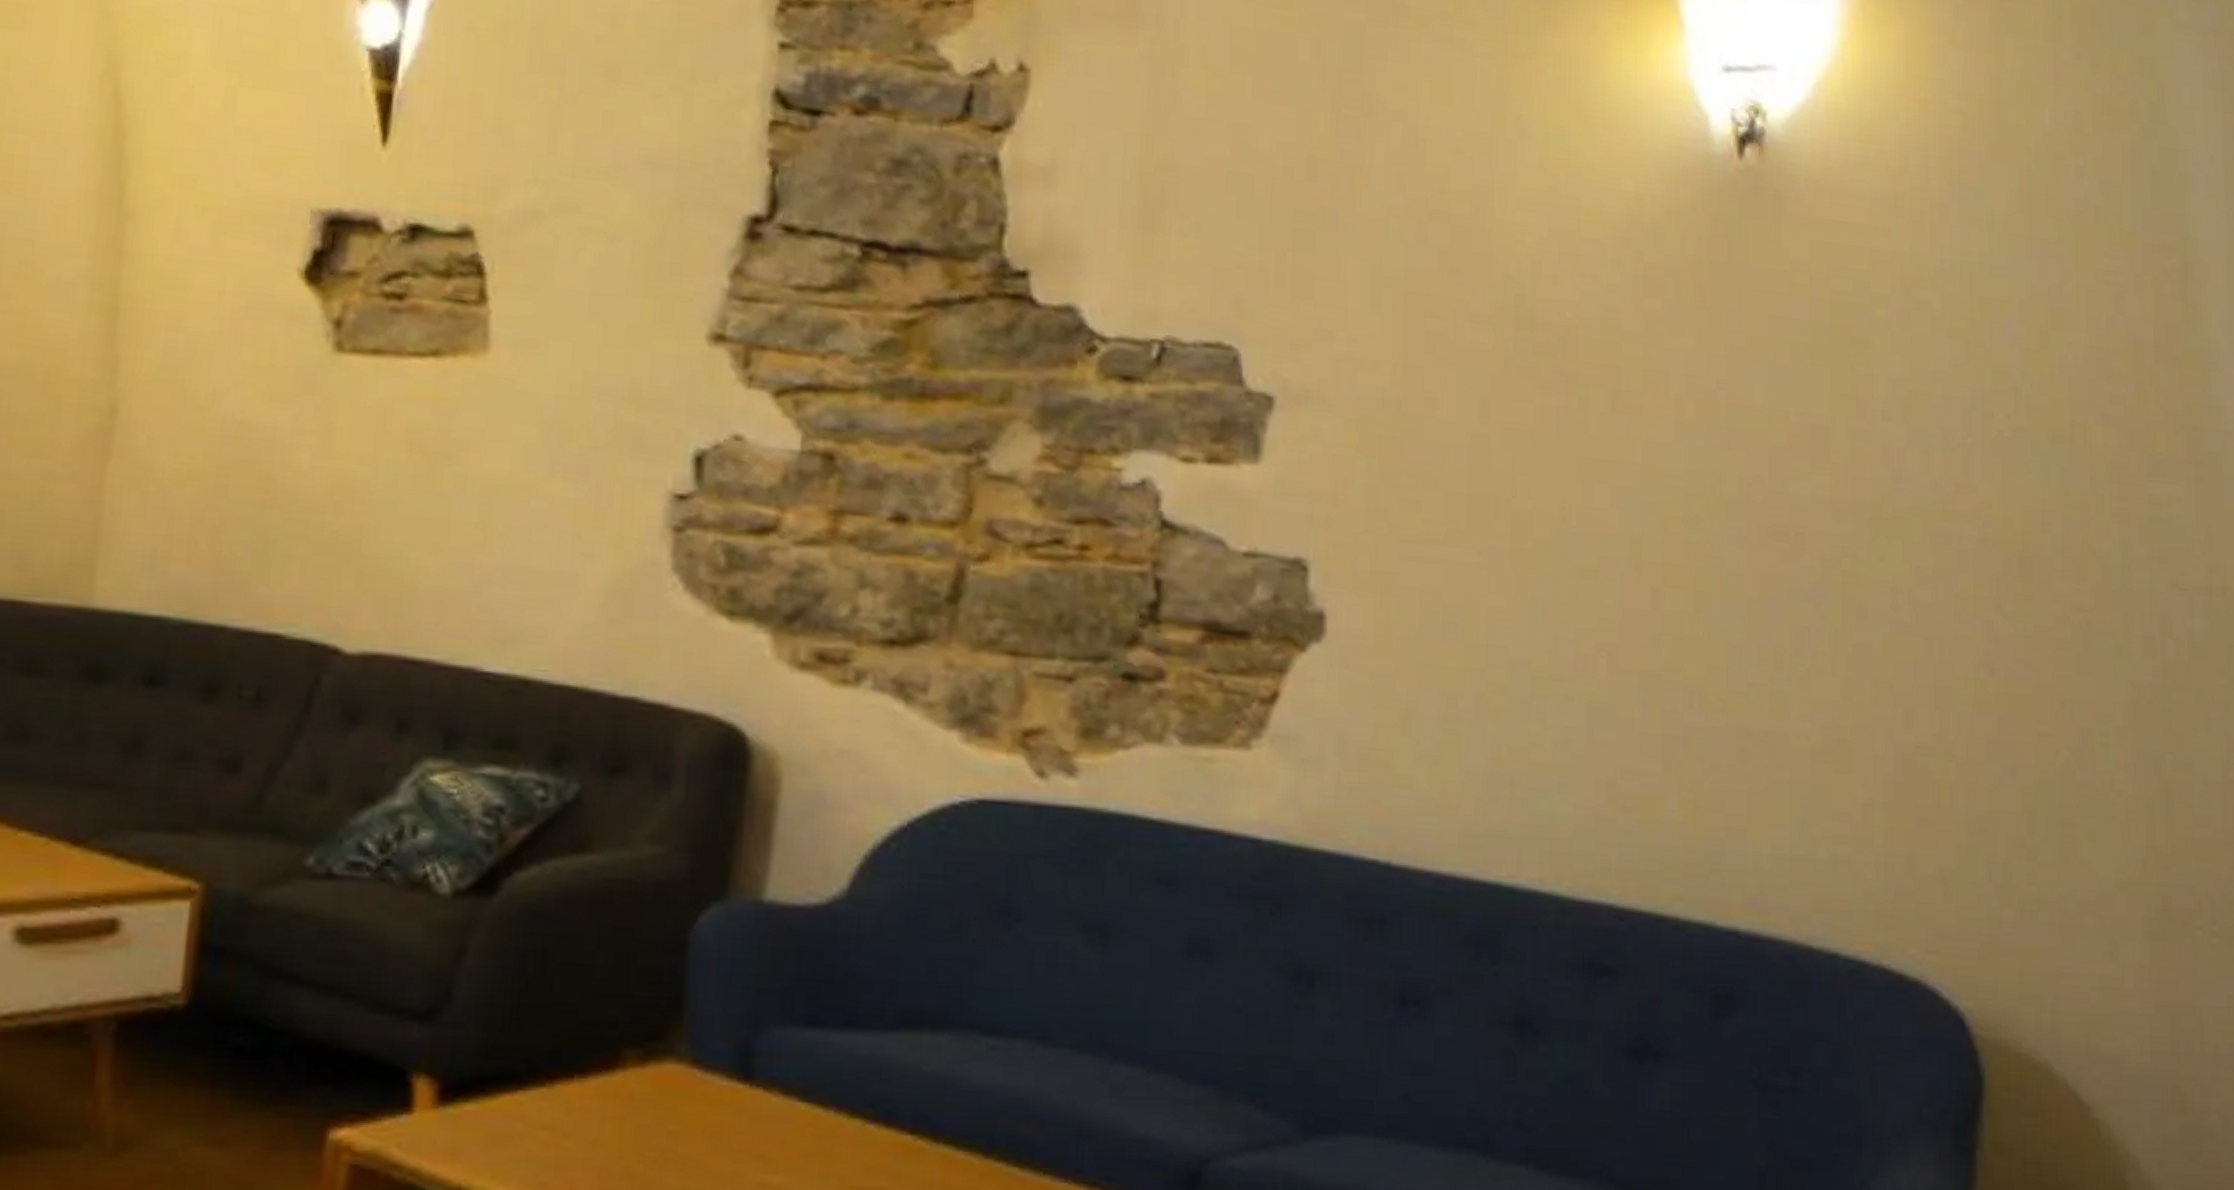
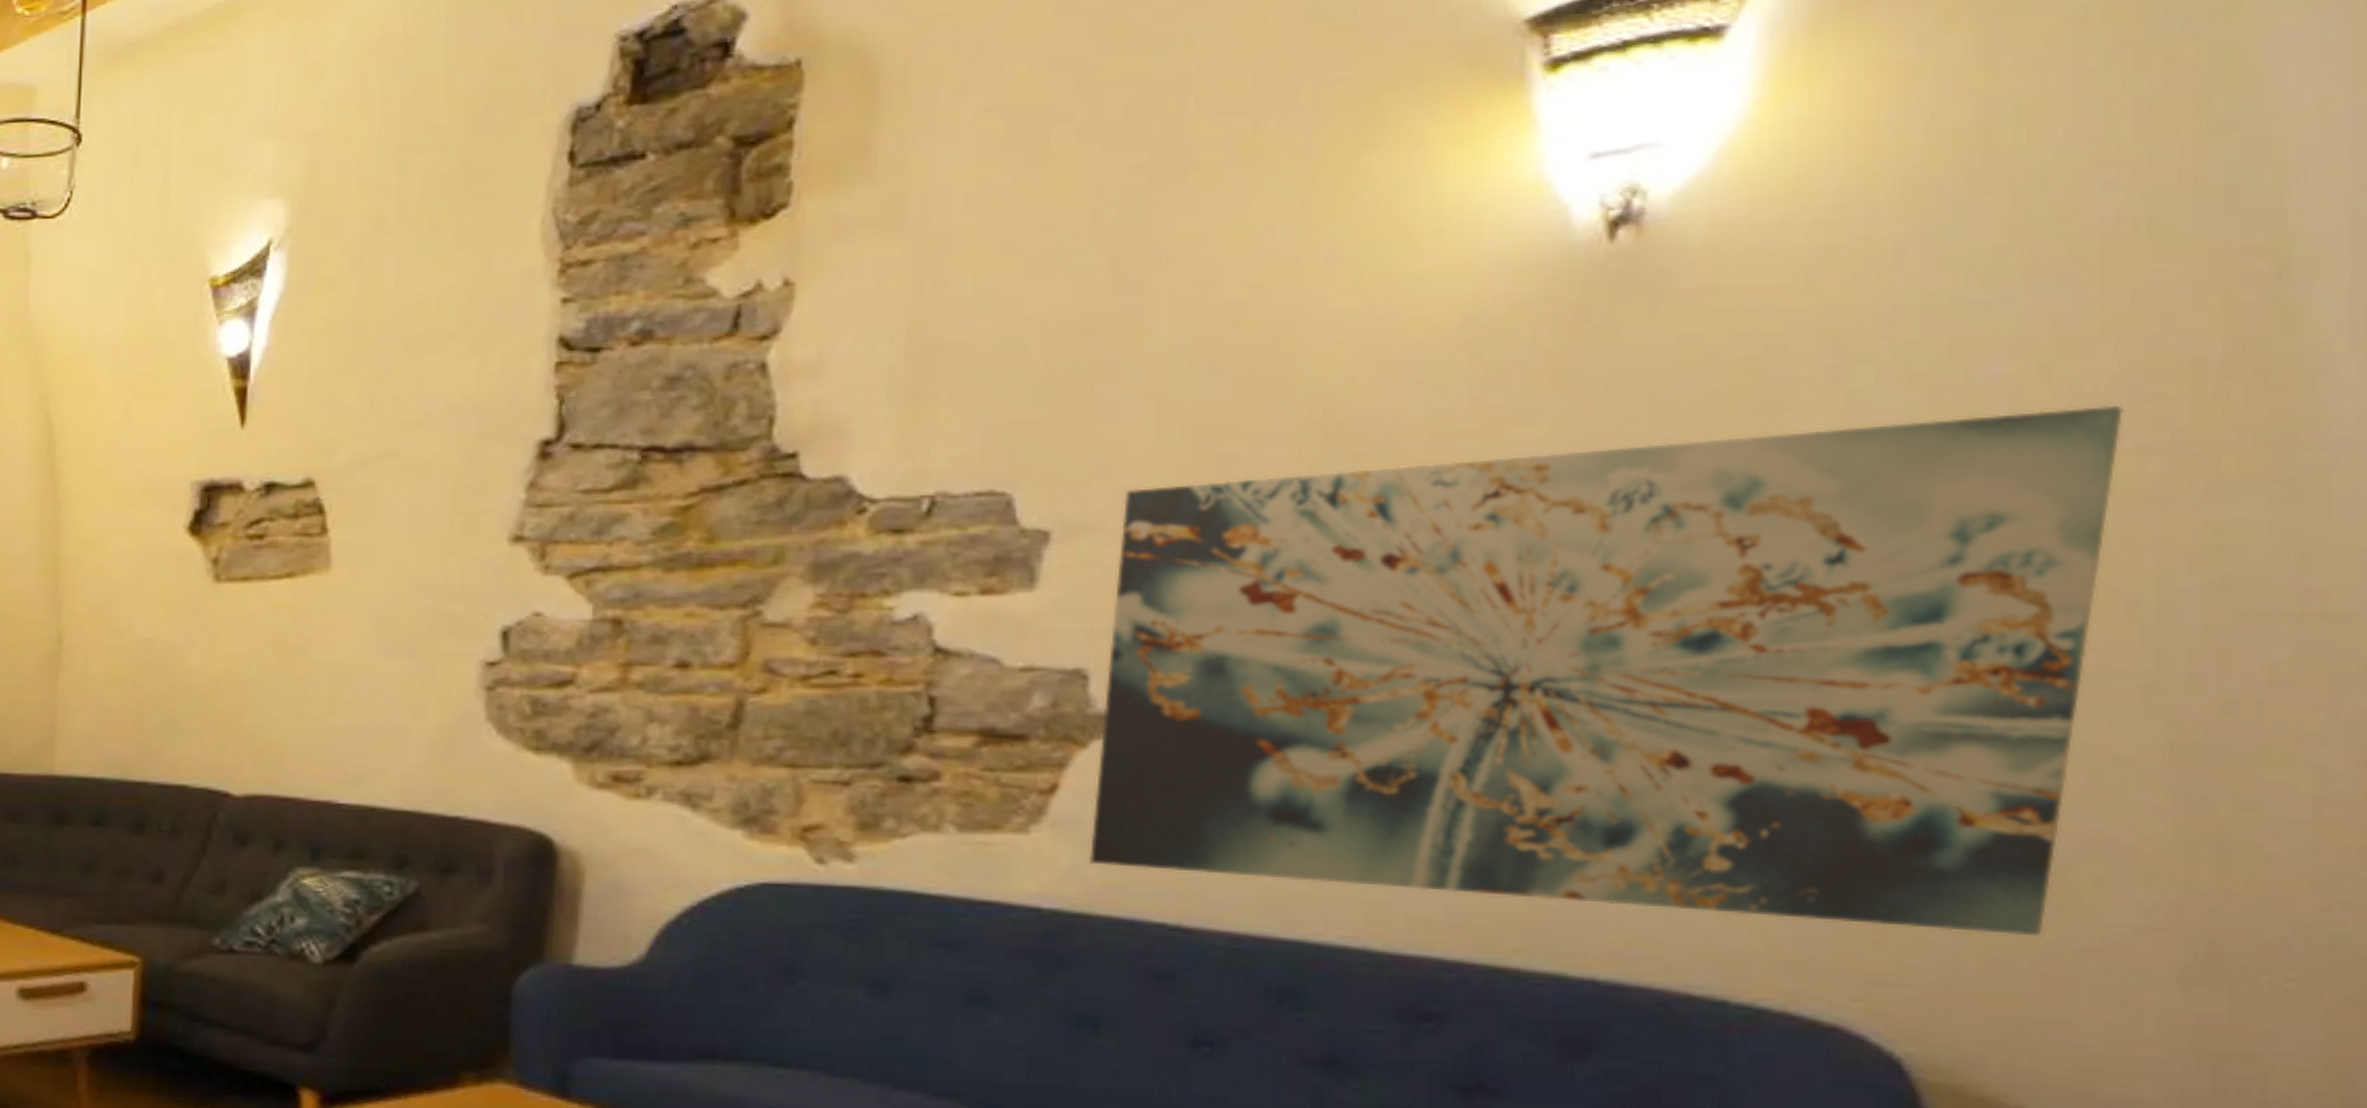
wall art: none [1306,357,2094,889] -> present [1088,405,2123,936]

